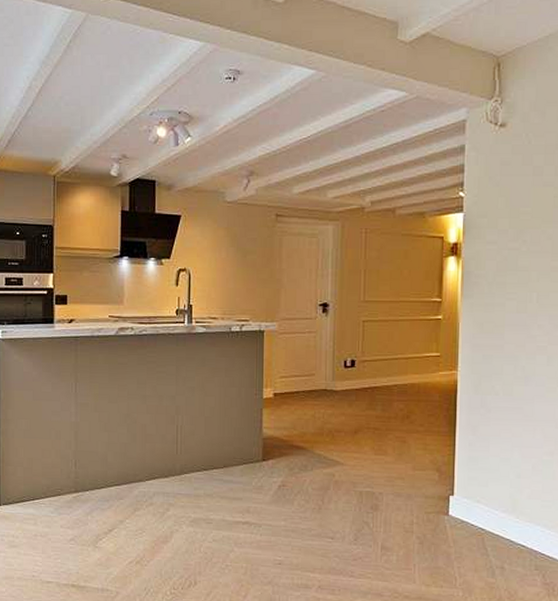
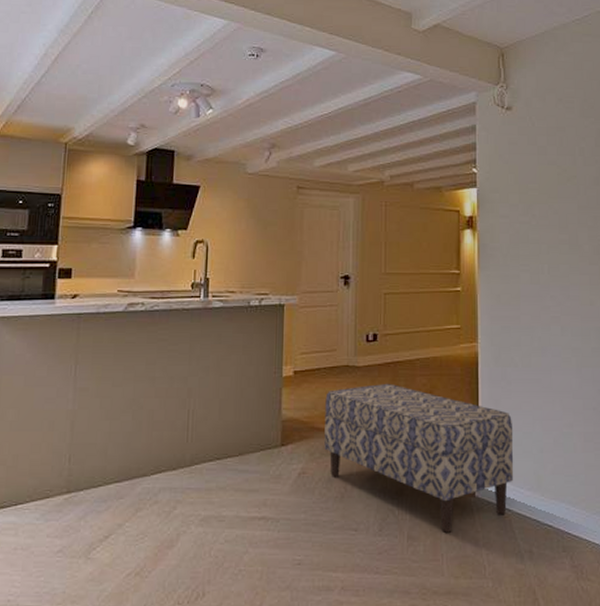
bench: none [303,407,491,546] -> present [324,383,514,532]

